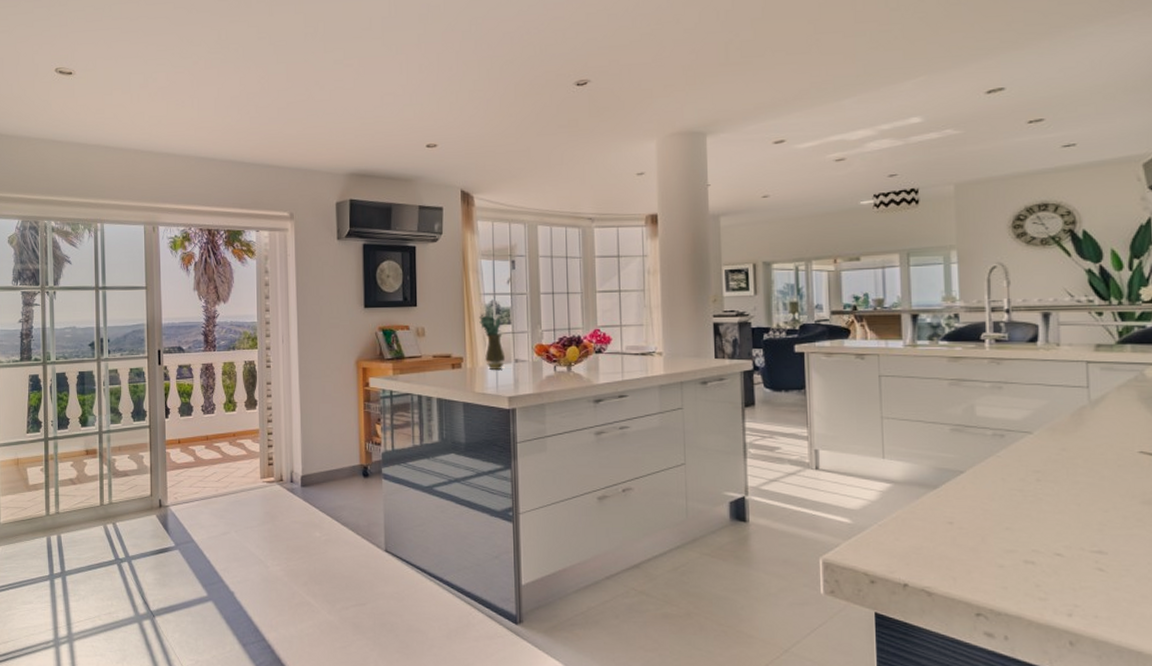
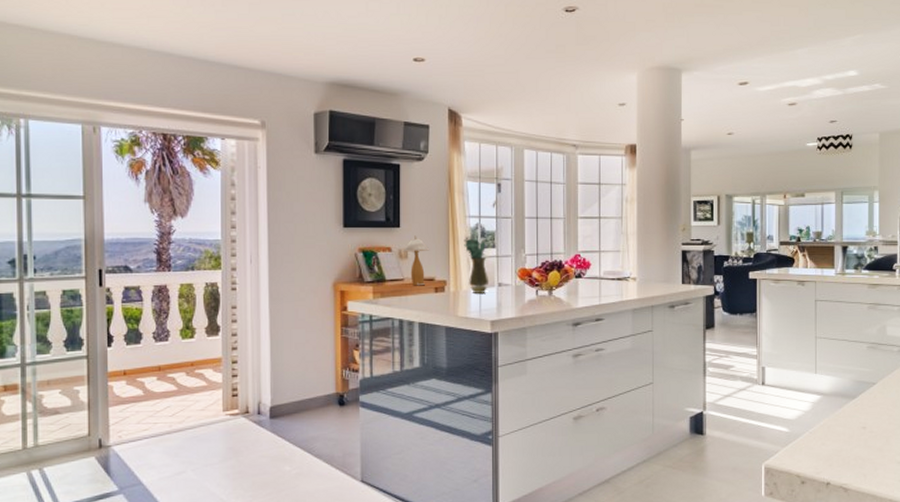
table lamp: none [420,314,446,363] -> present [402,235,430,286]

